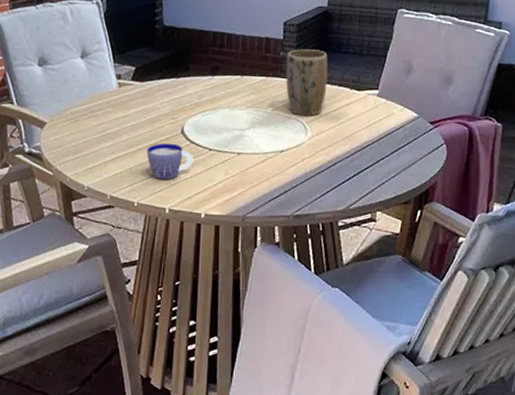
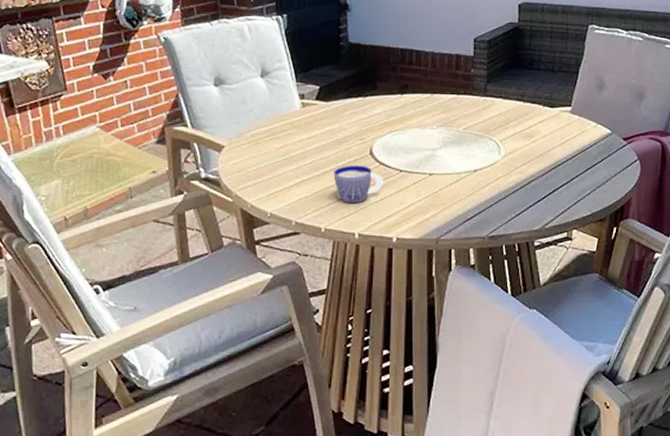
plant pot: present [286,49,328,116] -> none [478,66,520,135]

